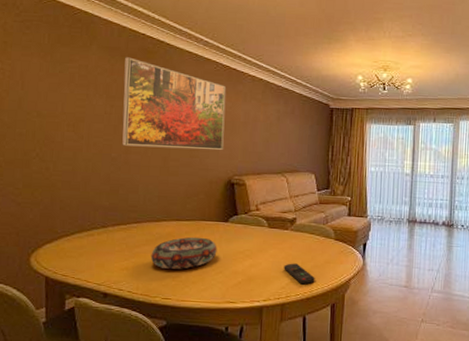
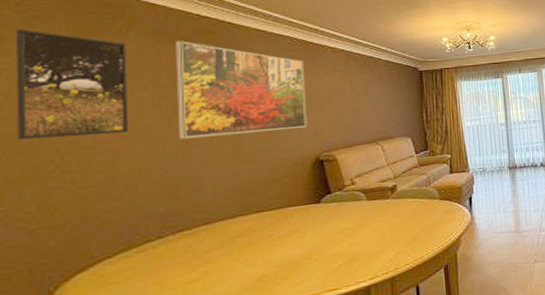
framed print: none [13,37,89,134] -> present [15,29,129,140]
decorative bowl: present [150,237,217,269] -> none [227,225,311,271]
remote control: present [284,263,315,285] -> none [389,231,424,253]

